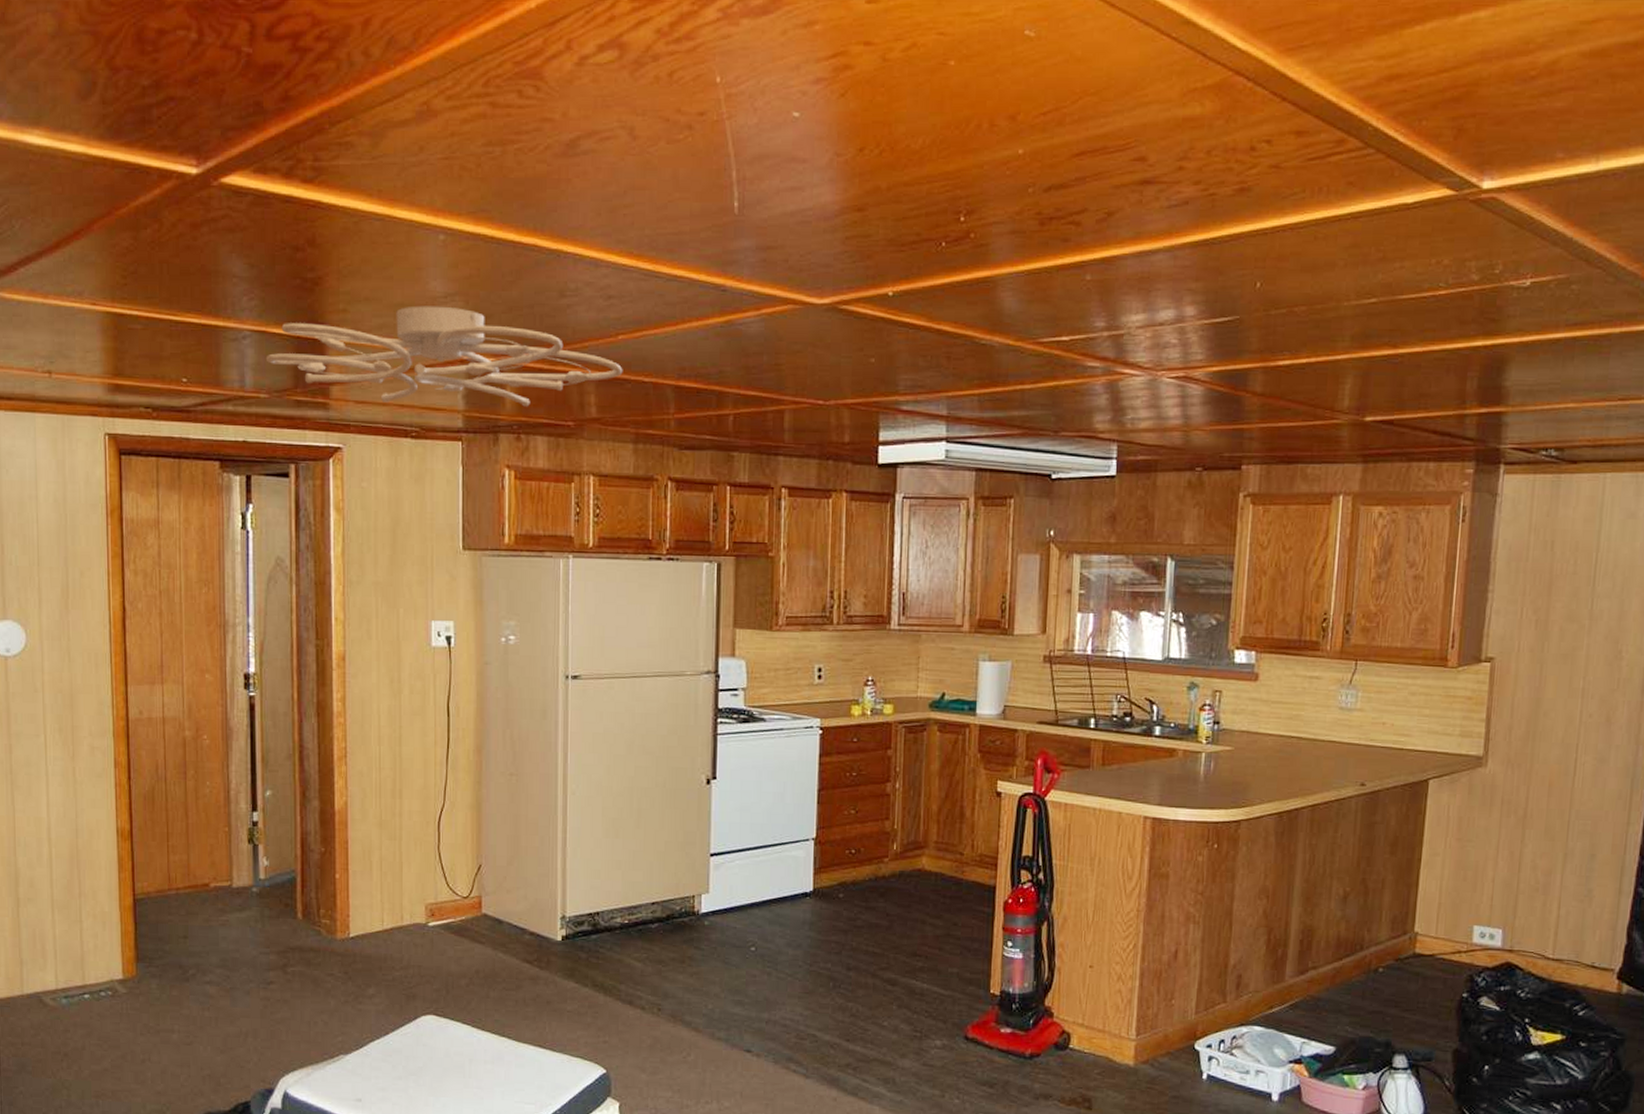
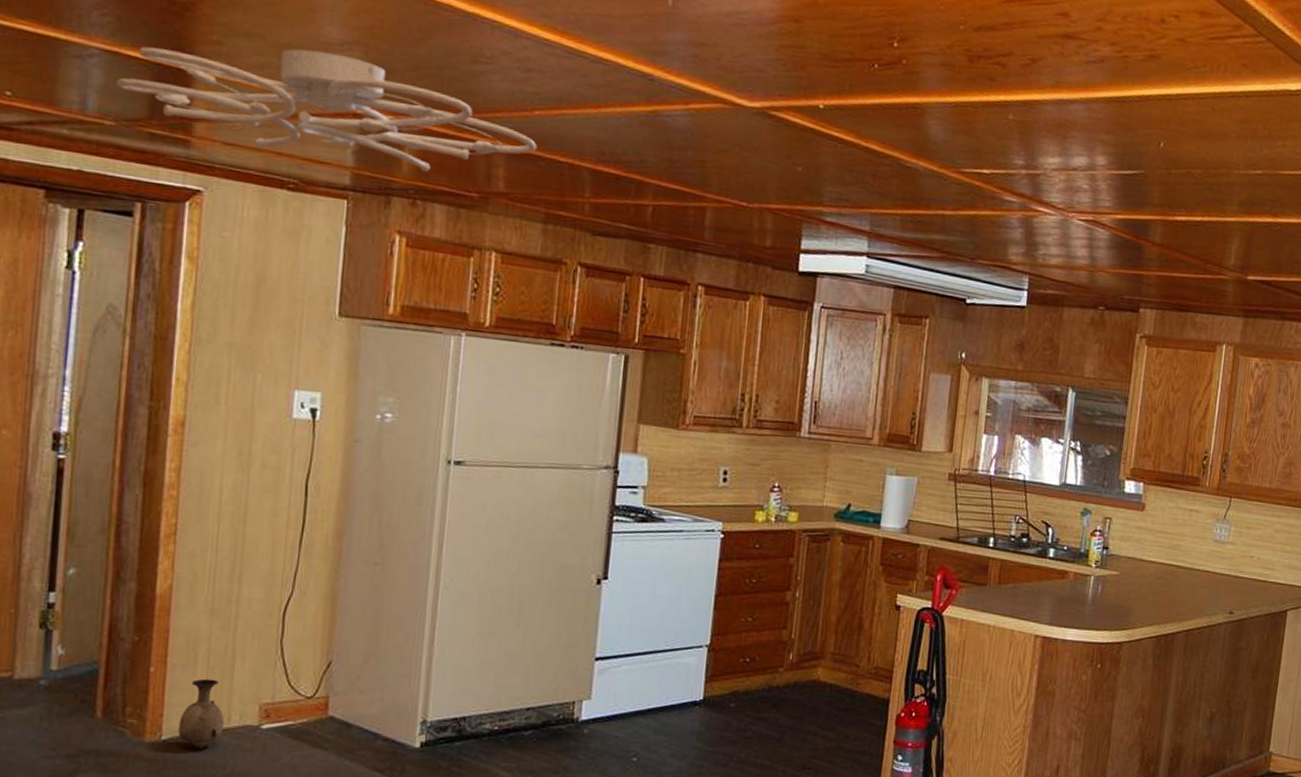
vase: none [363,883,399,944] -> present [178,678,225,749]

